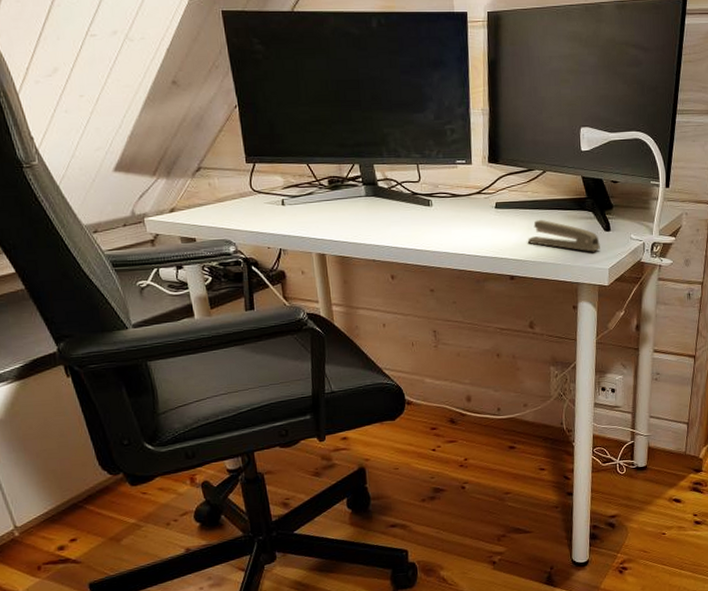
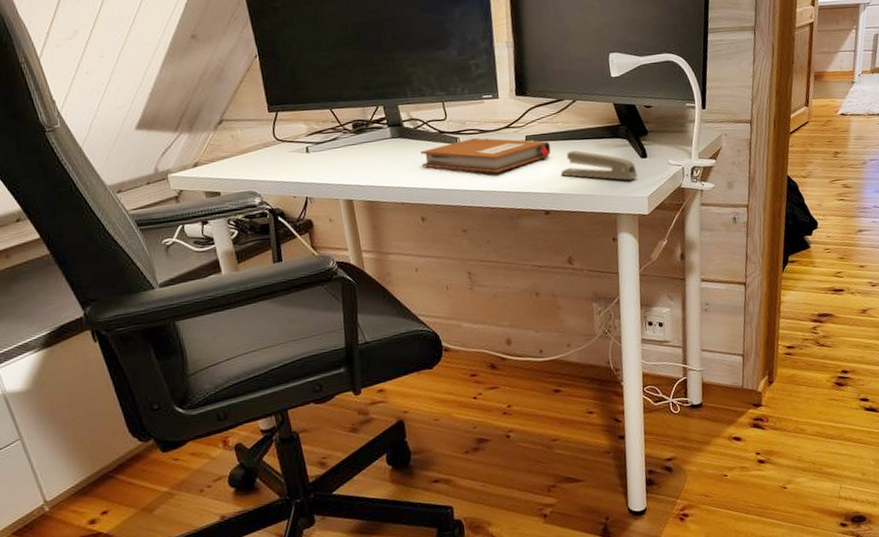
notebook: none [393,201,520,237] -> present [421,137,551,173]

